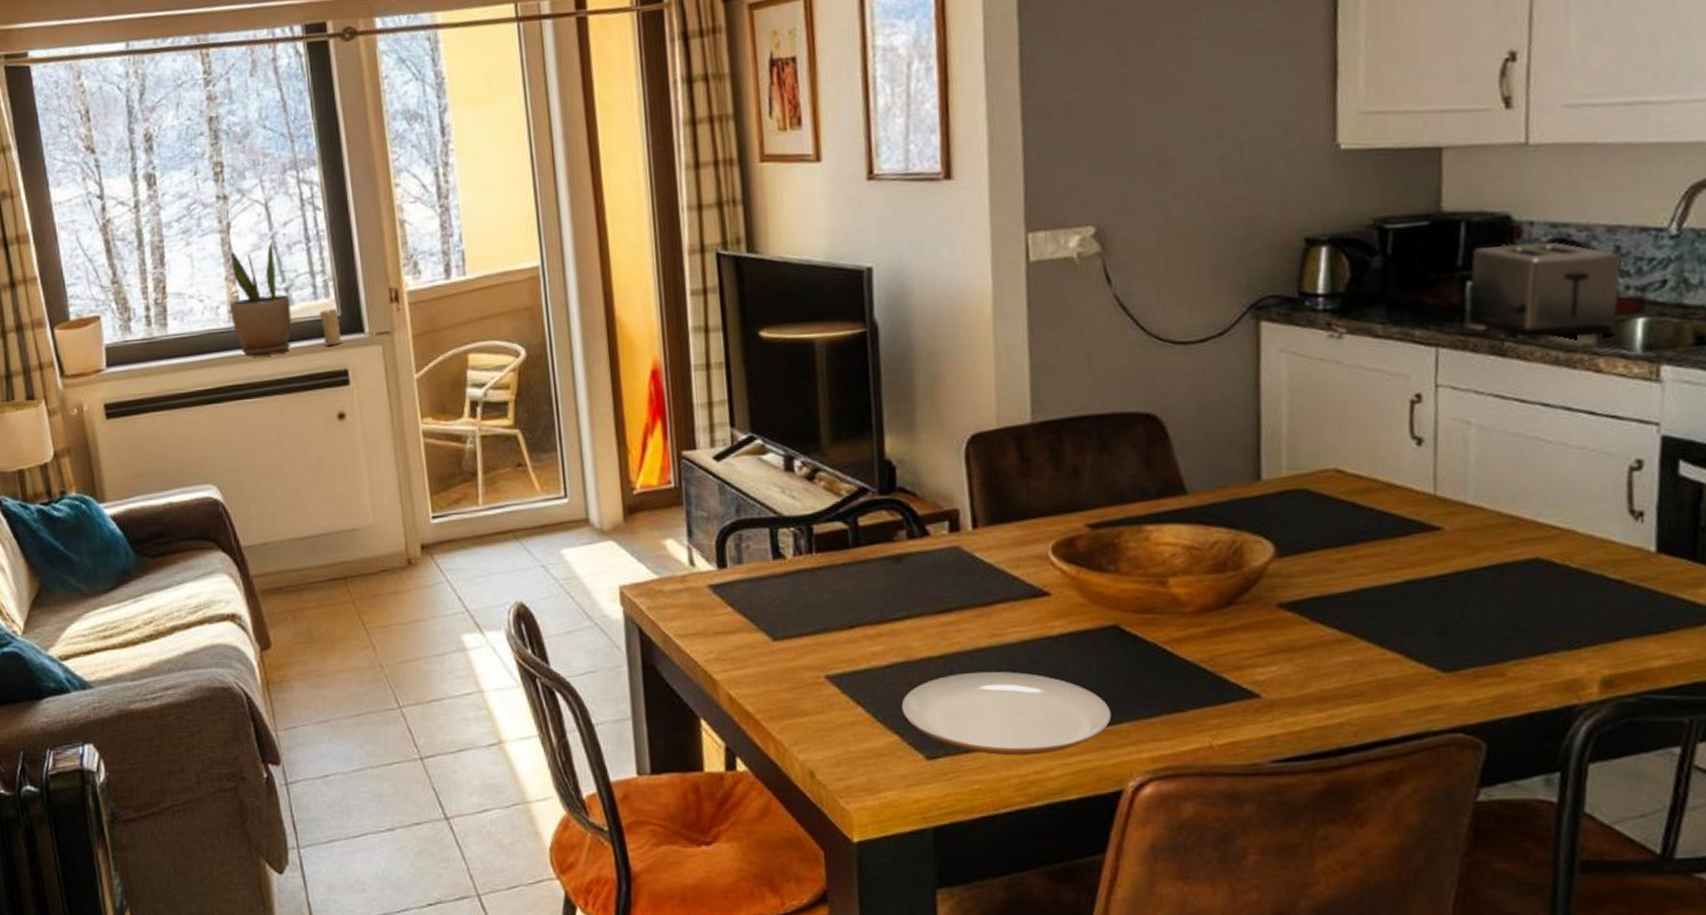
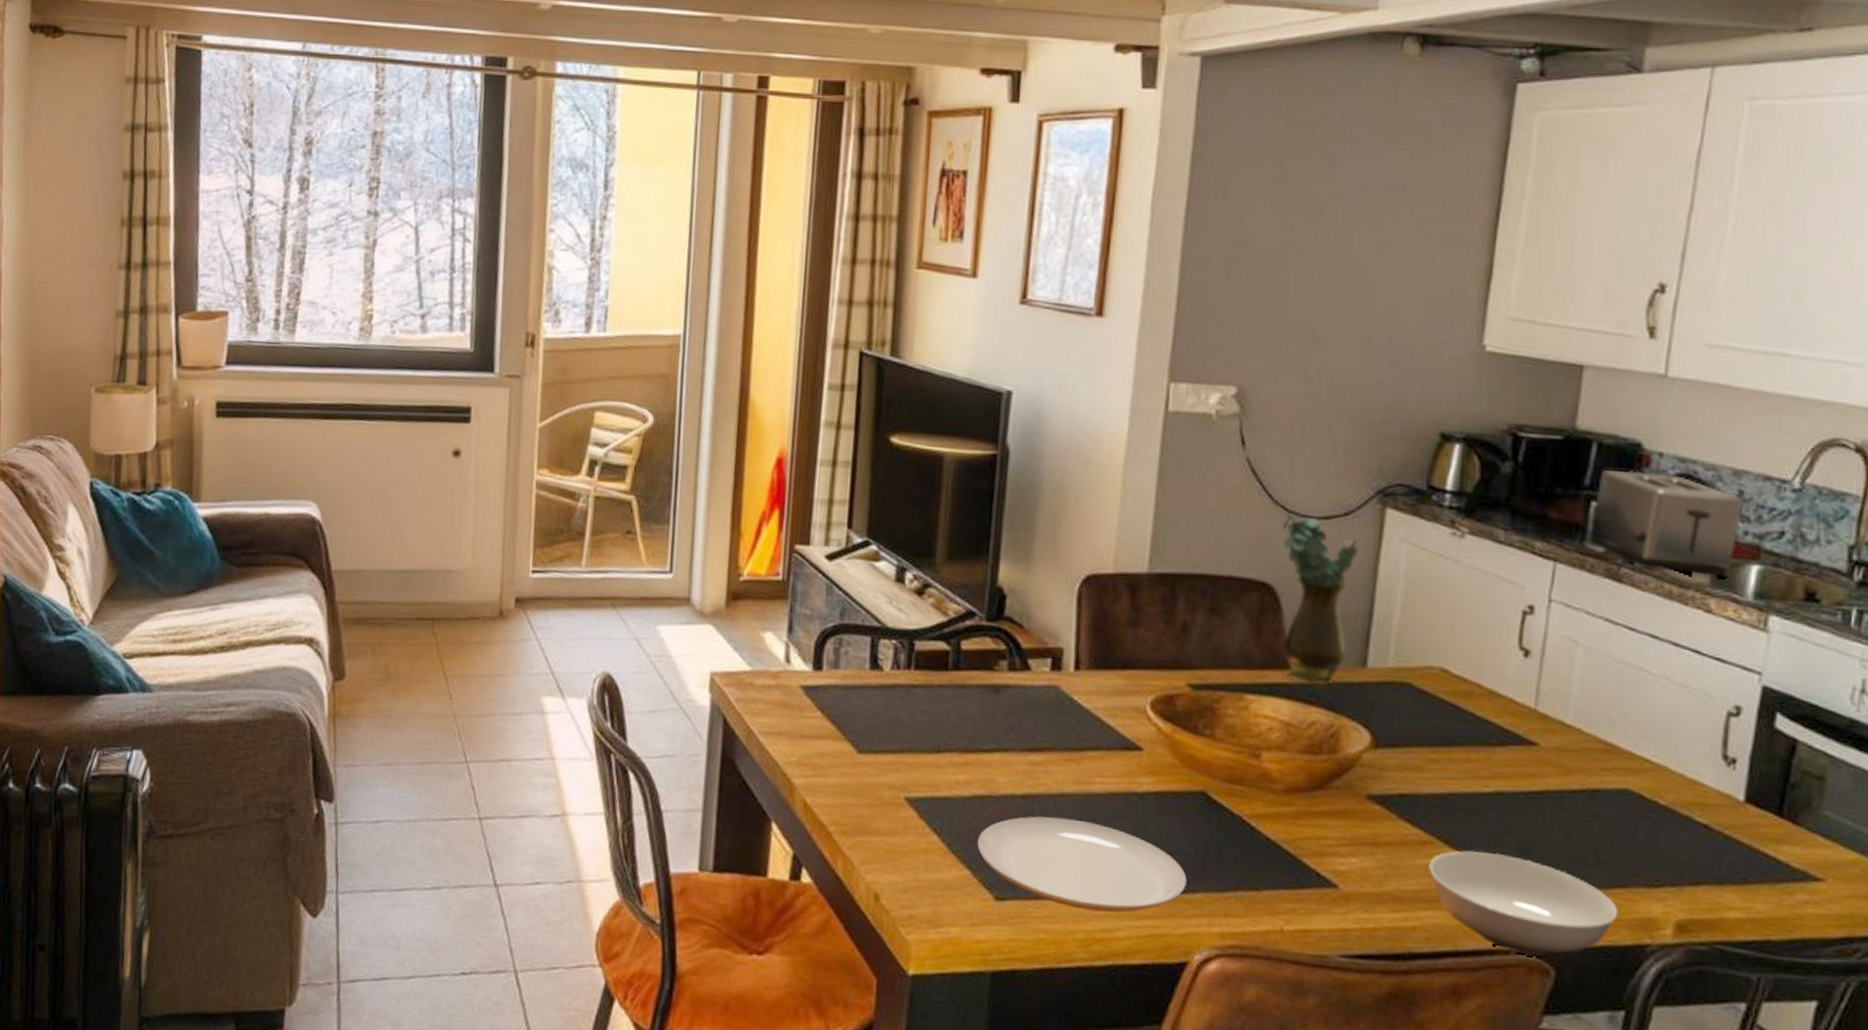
potted plant: present [230,240,292,356] -> none [361,265,425,380]
candle: present [319,308,342,346] -> none [451,342,472,380]
vase: none [1158,338,1239,505] -> present [1282,509,1359,685]
bowl: none [1348,639,1543,732] -> present [1429,850,1618,955]

